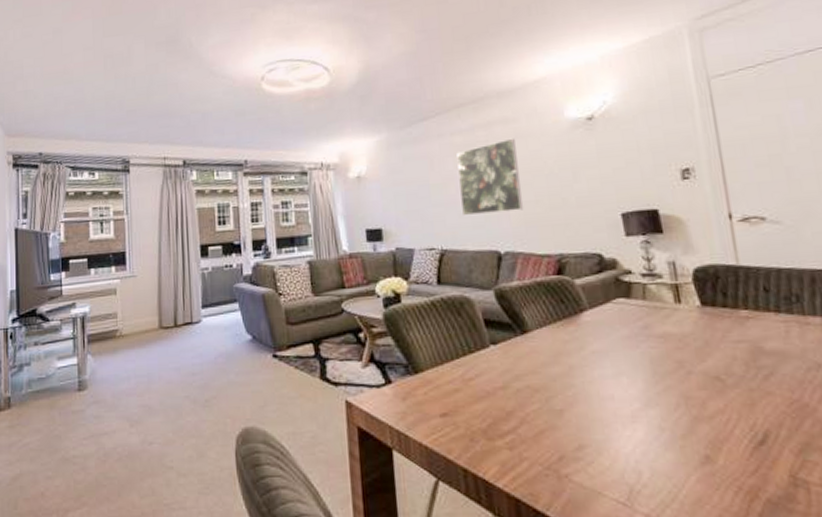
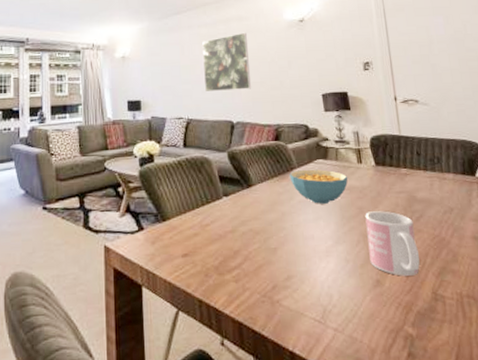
cereal bowl: none [578,311,662,356] -> present [289,169,348,204]
mug: none [687,366,770,452] -> present [365,211,420,276]

